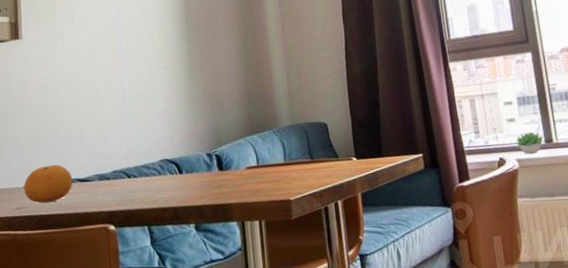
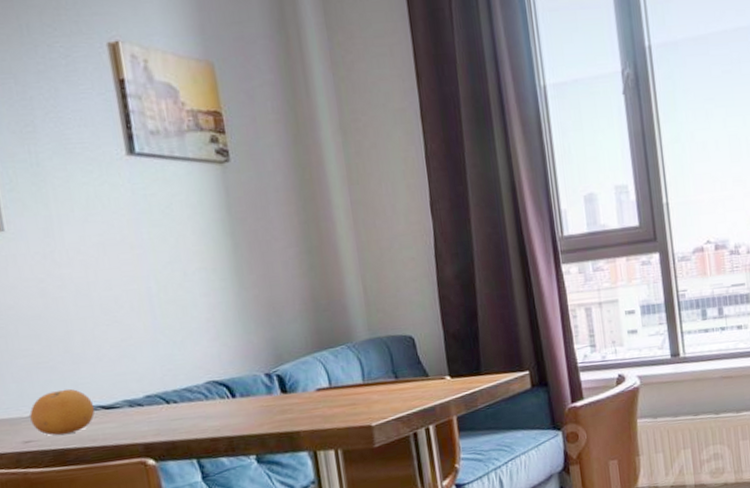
succulent plant: present [516,131,543,155] -> none [638,344,669,371]

